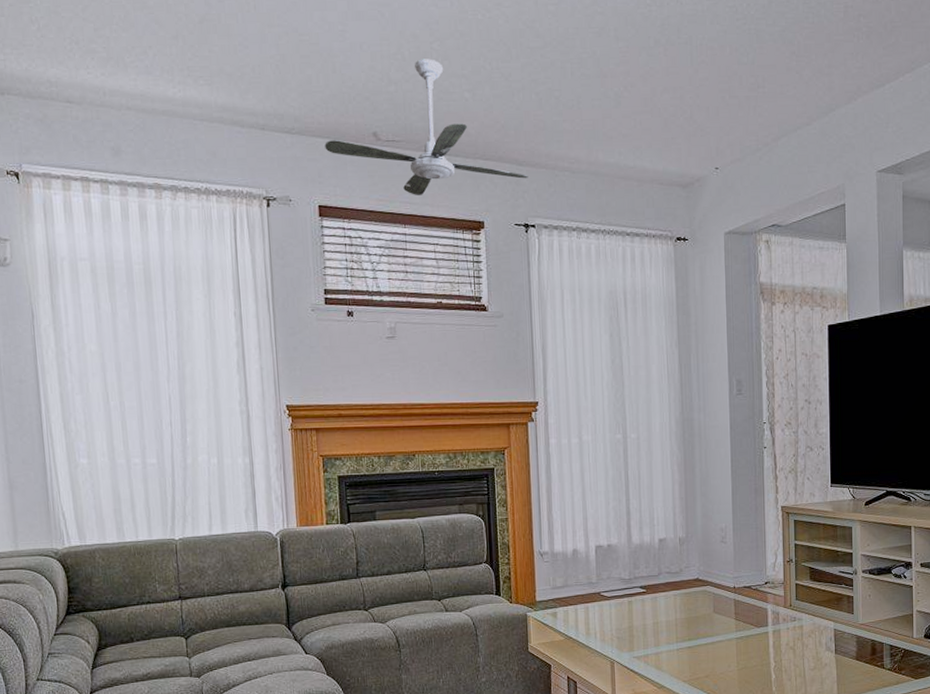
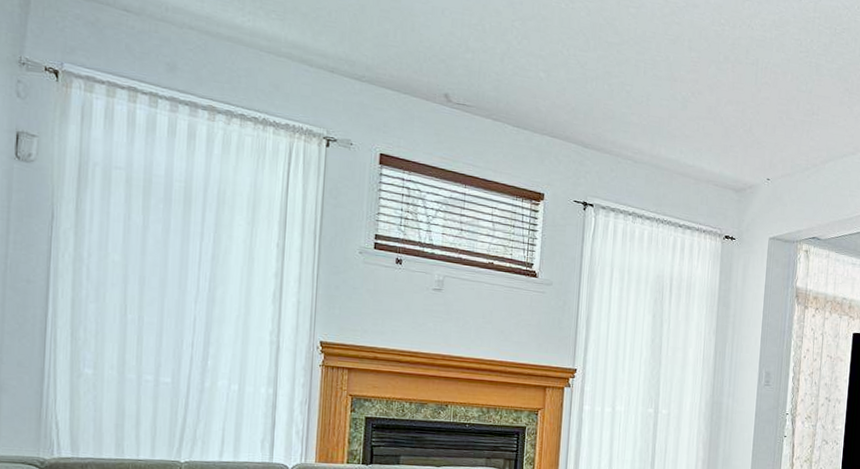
ceiling fan: present [325,59,529,195] -> none [394,33,592,161]

